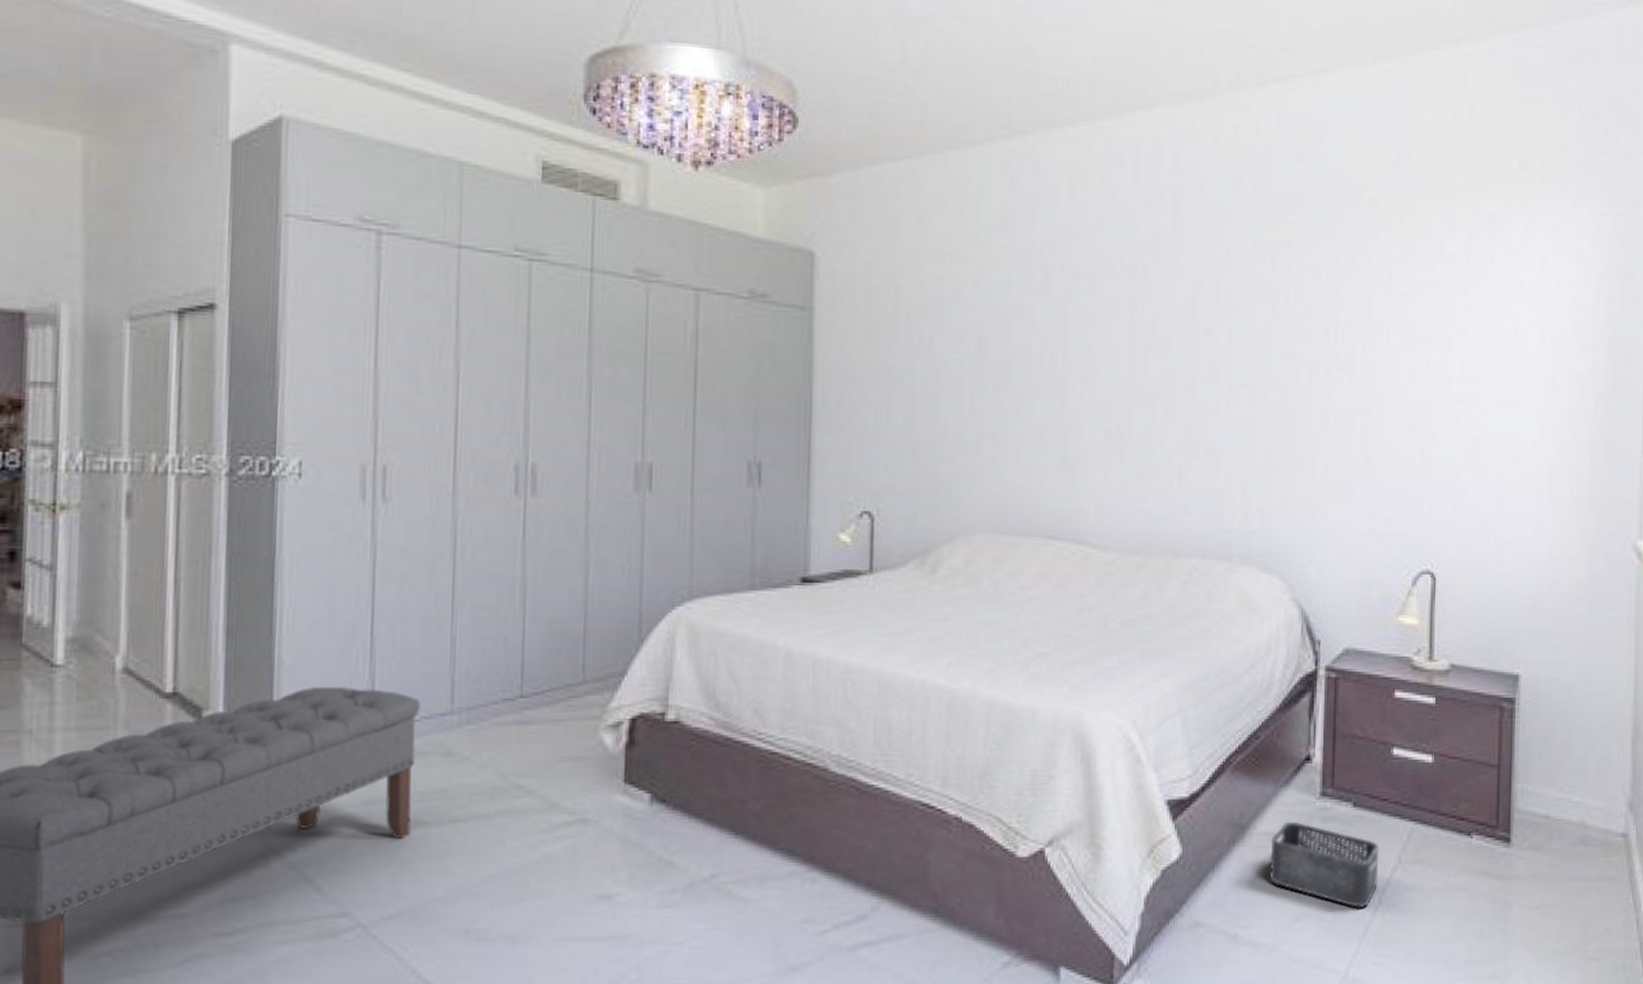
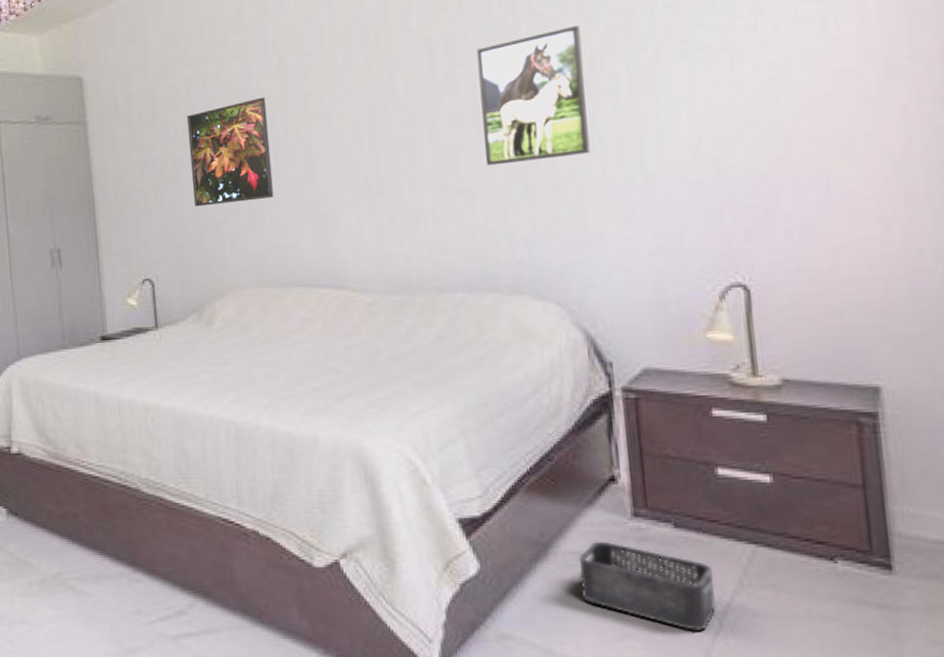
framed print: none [931,314,1025,433] -> present [186,97,274,207]
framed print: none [1234,296,1329,428] -> present [476,26,590,166]

